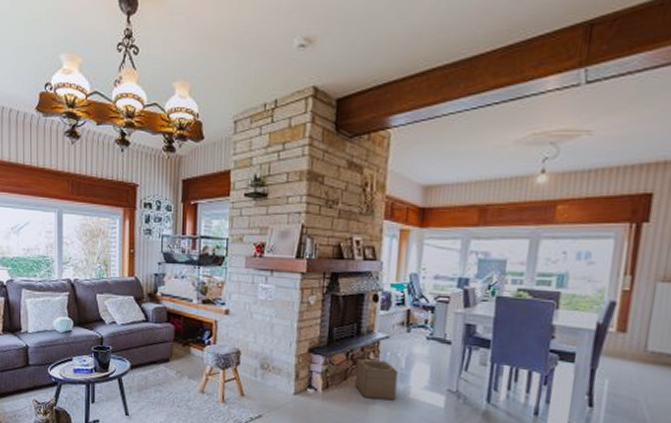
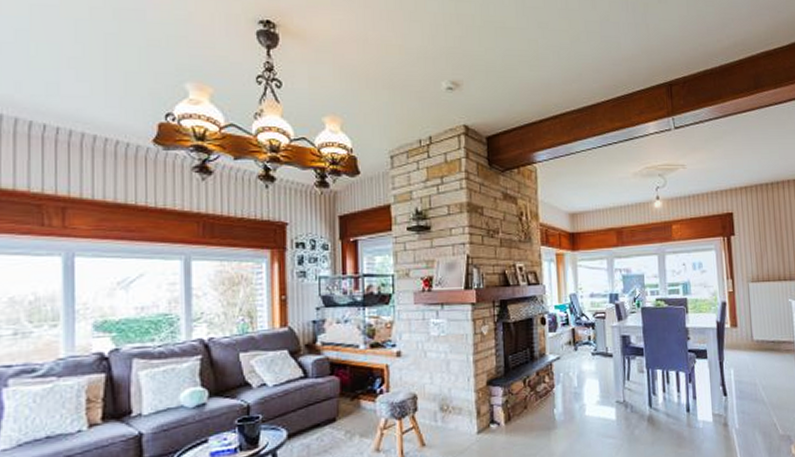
decorative box: present [354,359,398,401] -> none [533,382,574,424]

